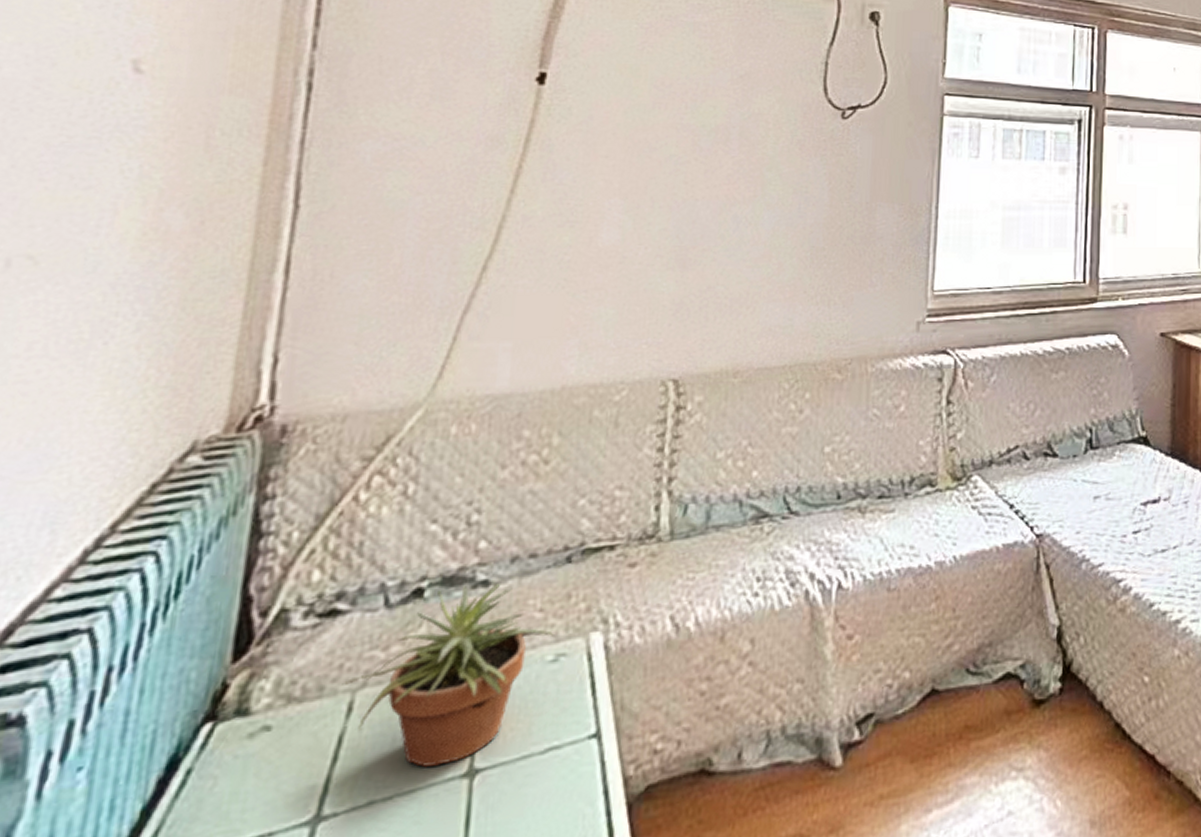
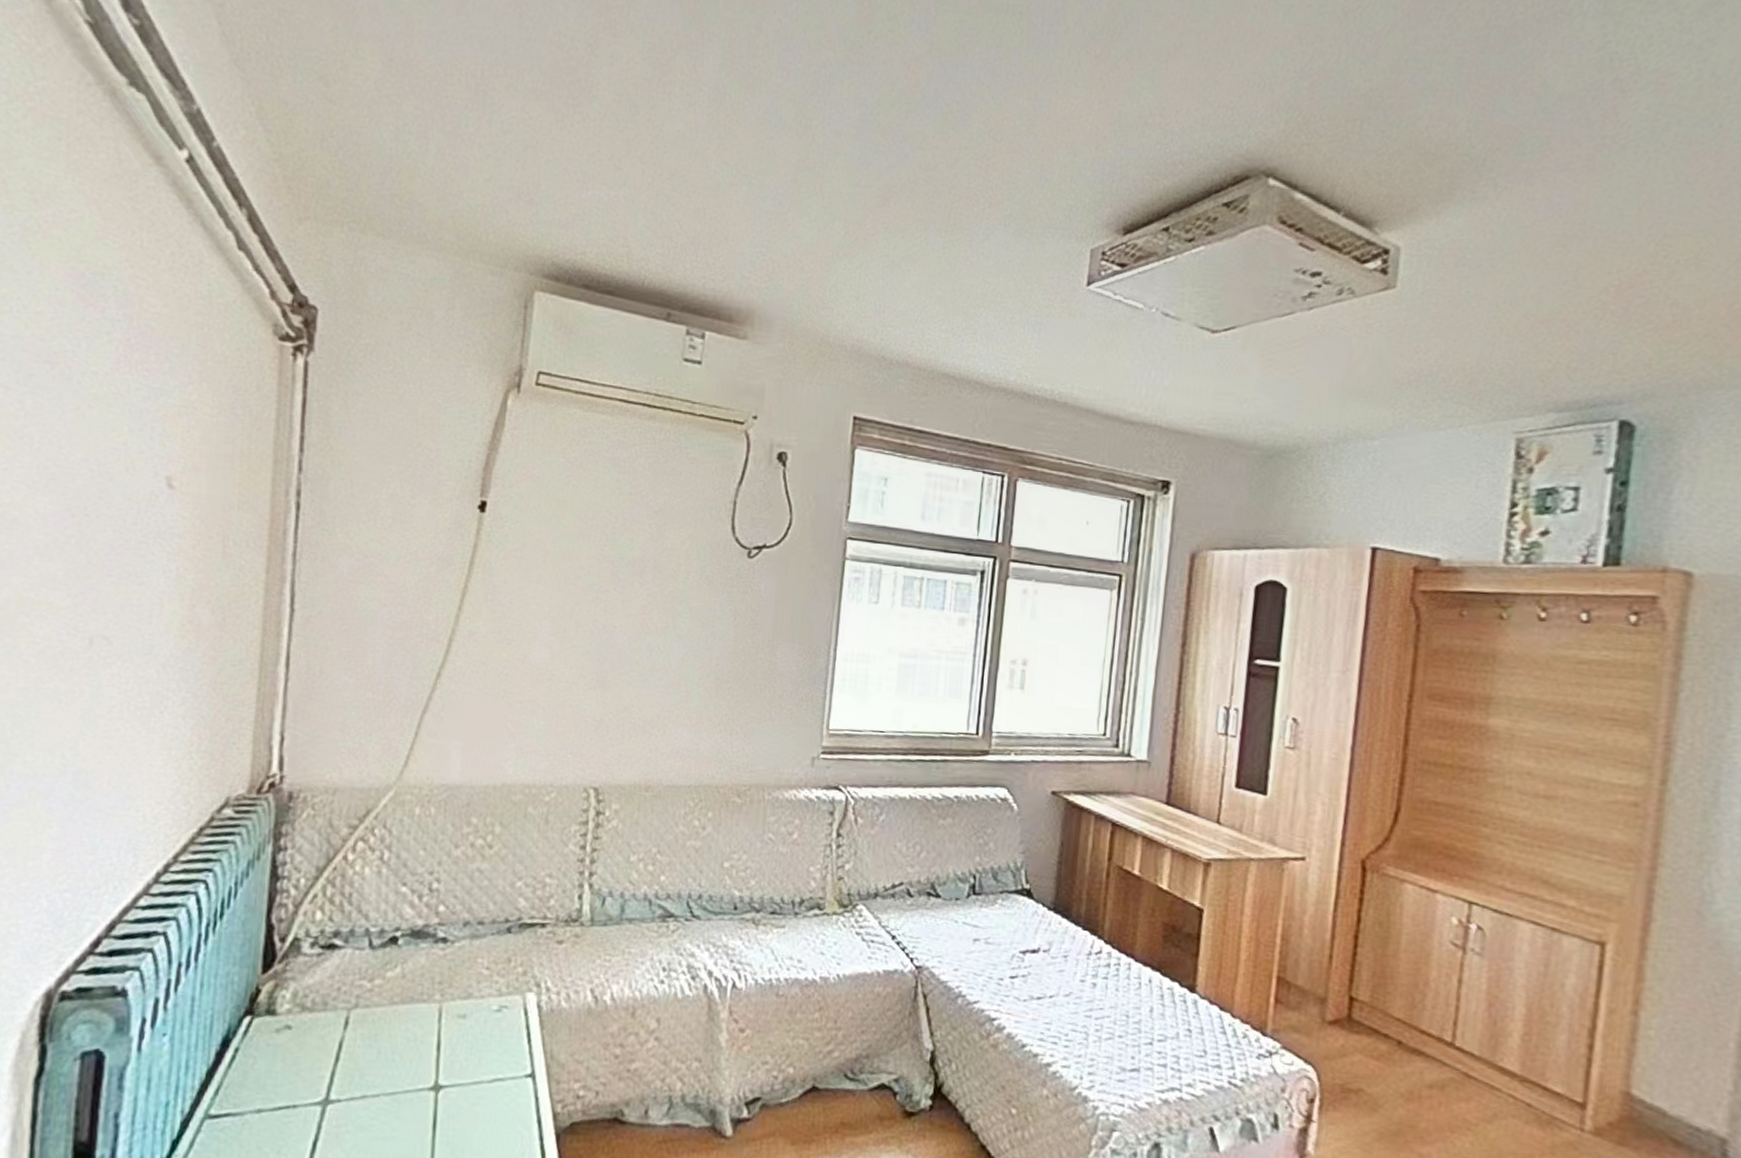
potted plant: present [342,584,554,768] -> none [340,940,498,1078]

